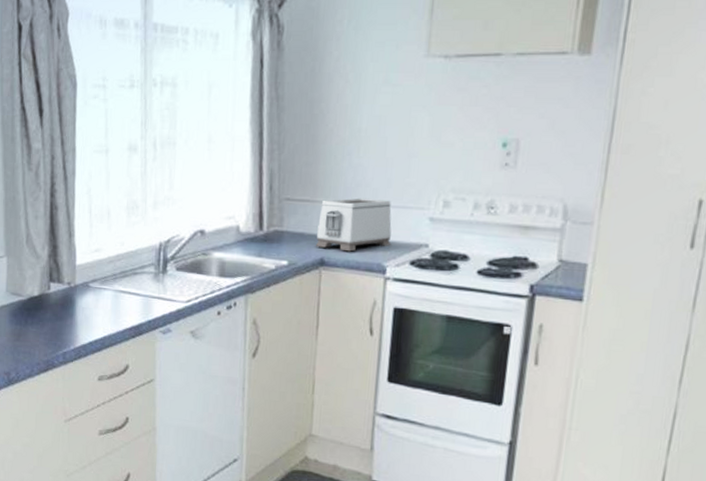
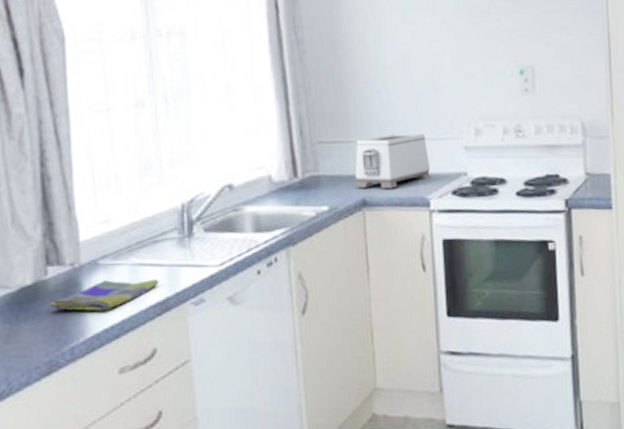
dish towel: none [50,301,135,327] -> present [50,279,159,311]

